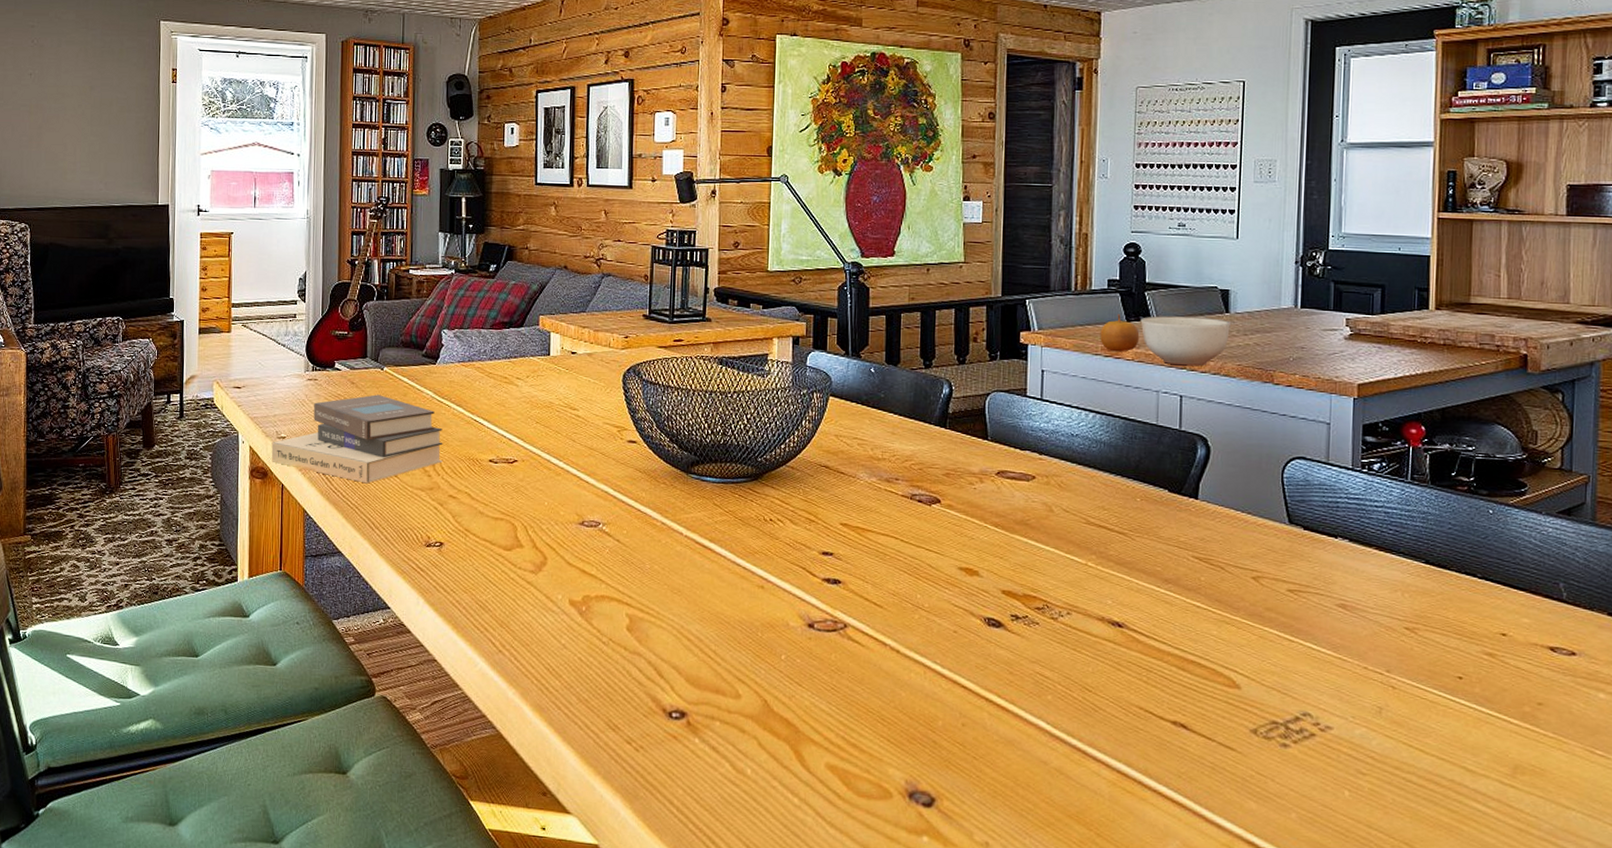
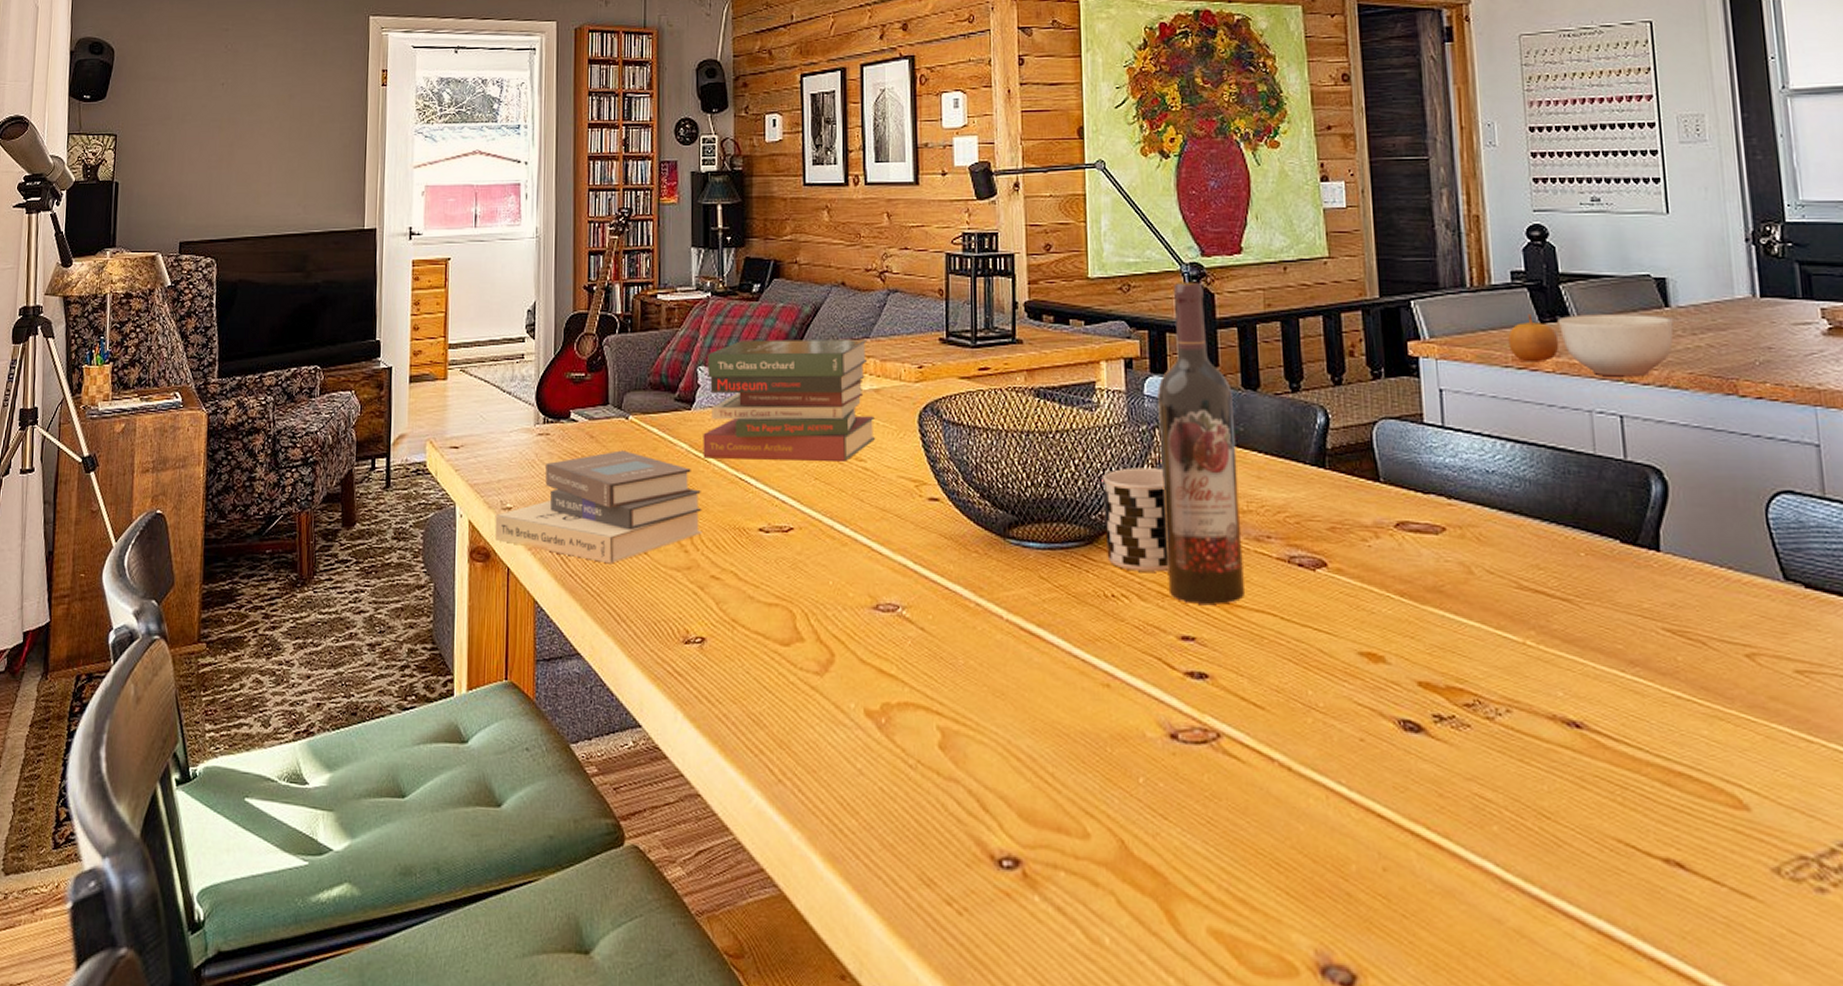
books: none [445,310,587,410] -> present [703,339,875,461]
cup: none [768,422,818,503] -> present [1103,467,1169,572]
wine bottle: none [815,277,877,529] -> present [1157,281,1244,605]

